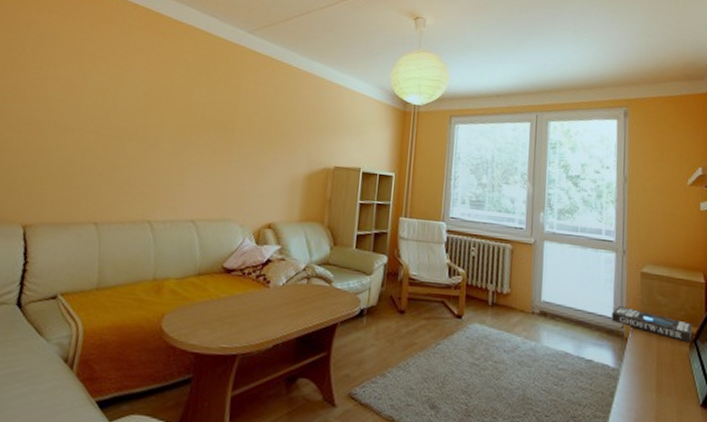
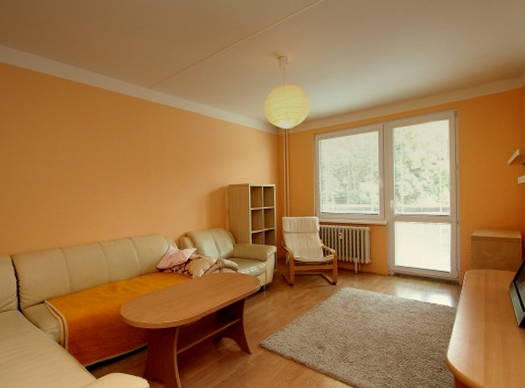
book: present [611,306,692,343] -> none [449,263,512,284]

